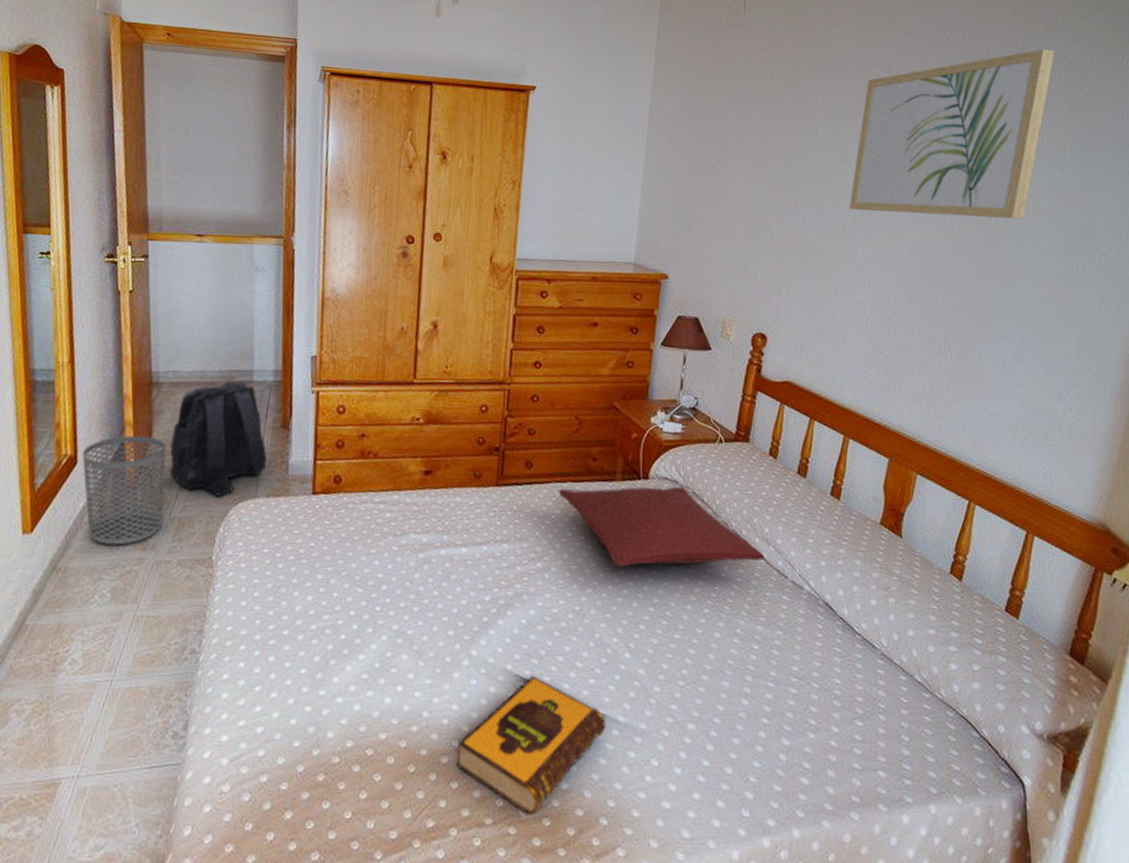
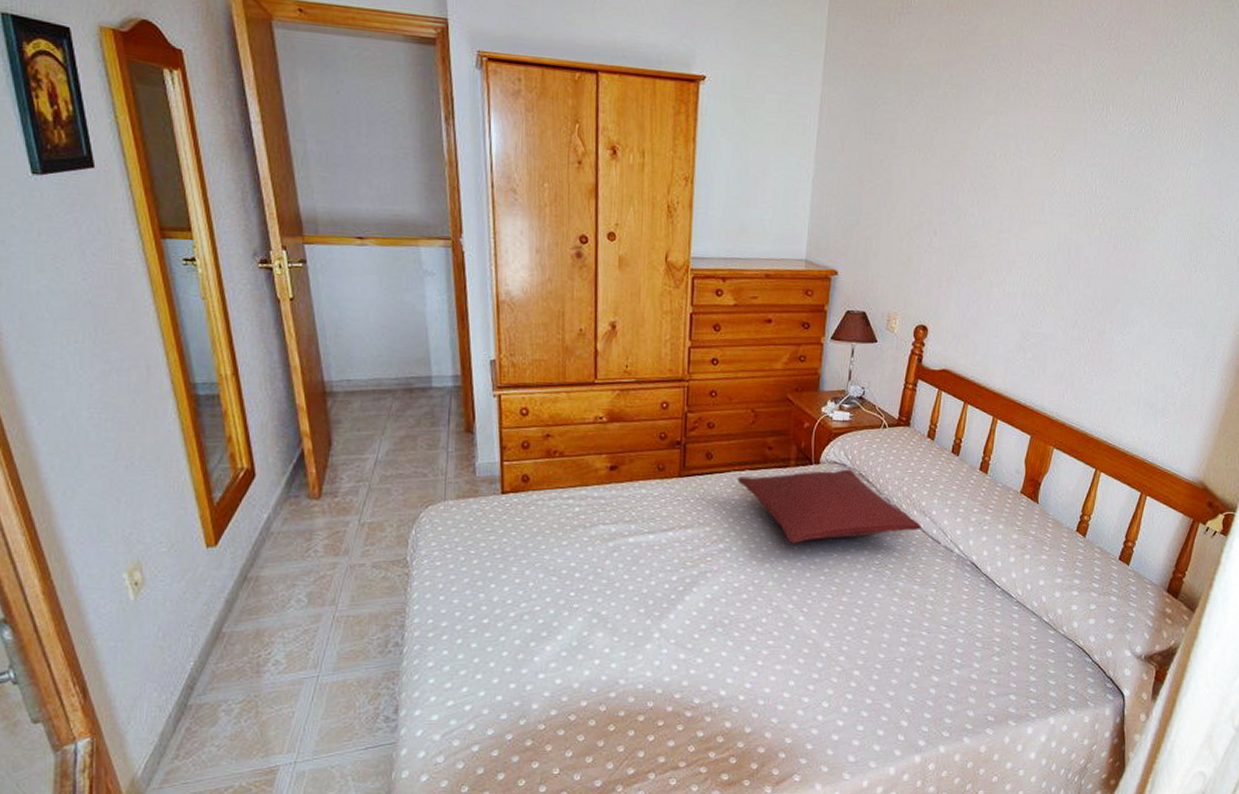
waste bin: present [82,435,166,546] -> none [260,446,353,553]
backpack: present [170,382,267,498] -> none [353,388,453,502]
hardback book: present [456,676,606,815] -> none [652,642,783,756]
wall art: present [848,48,1056,220] -> none [1005,42,1200,213]

